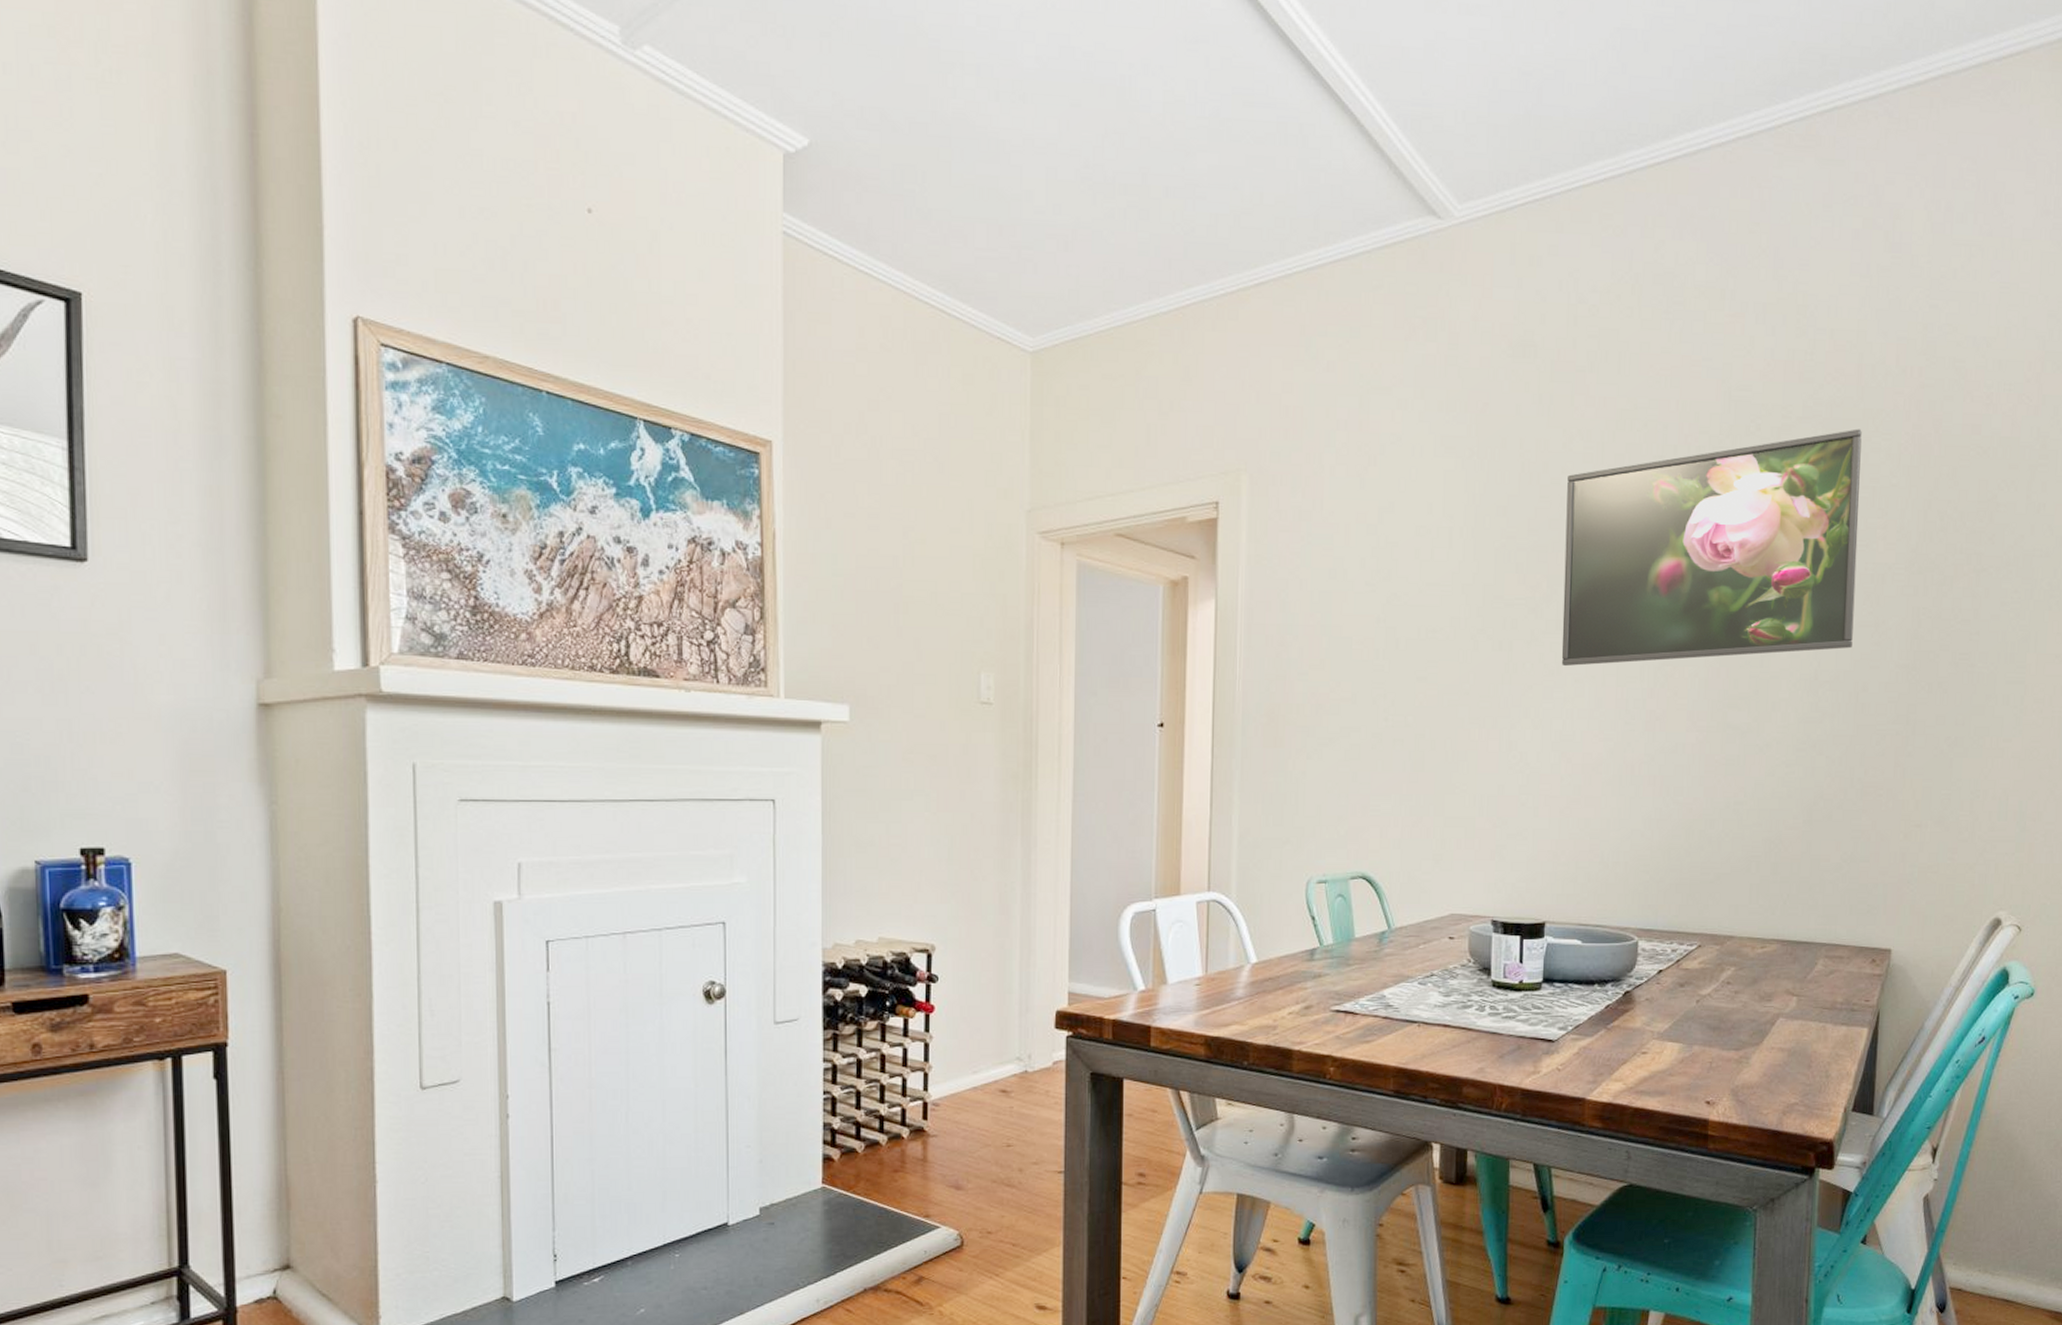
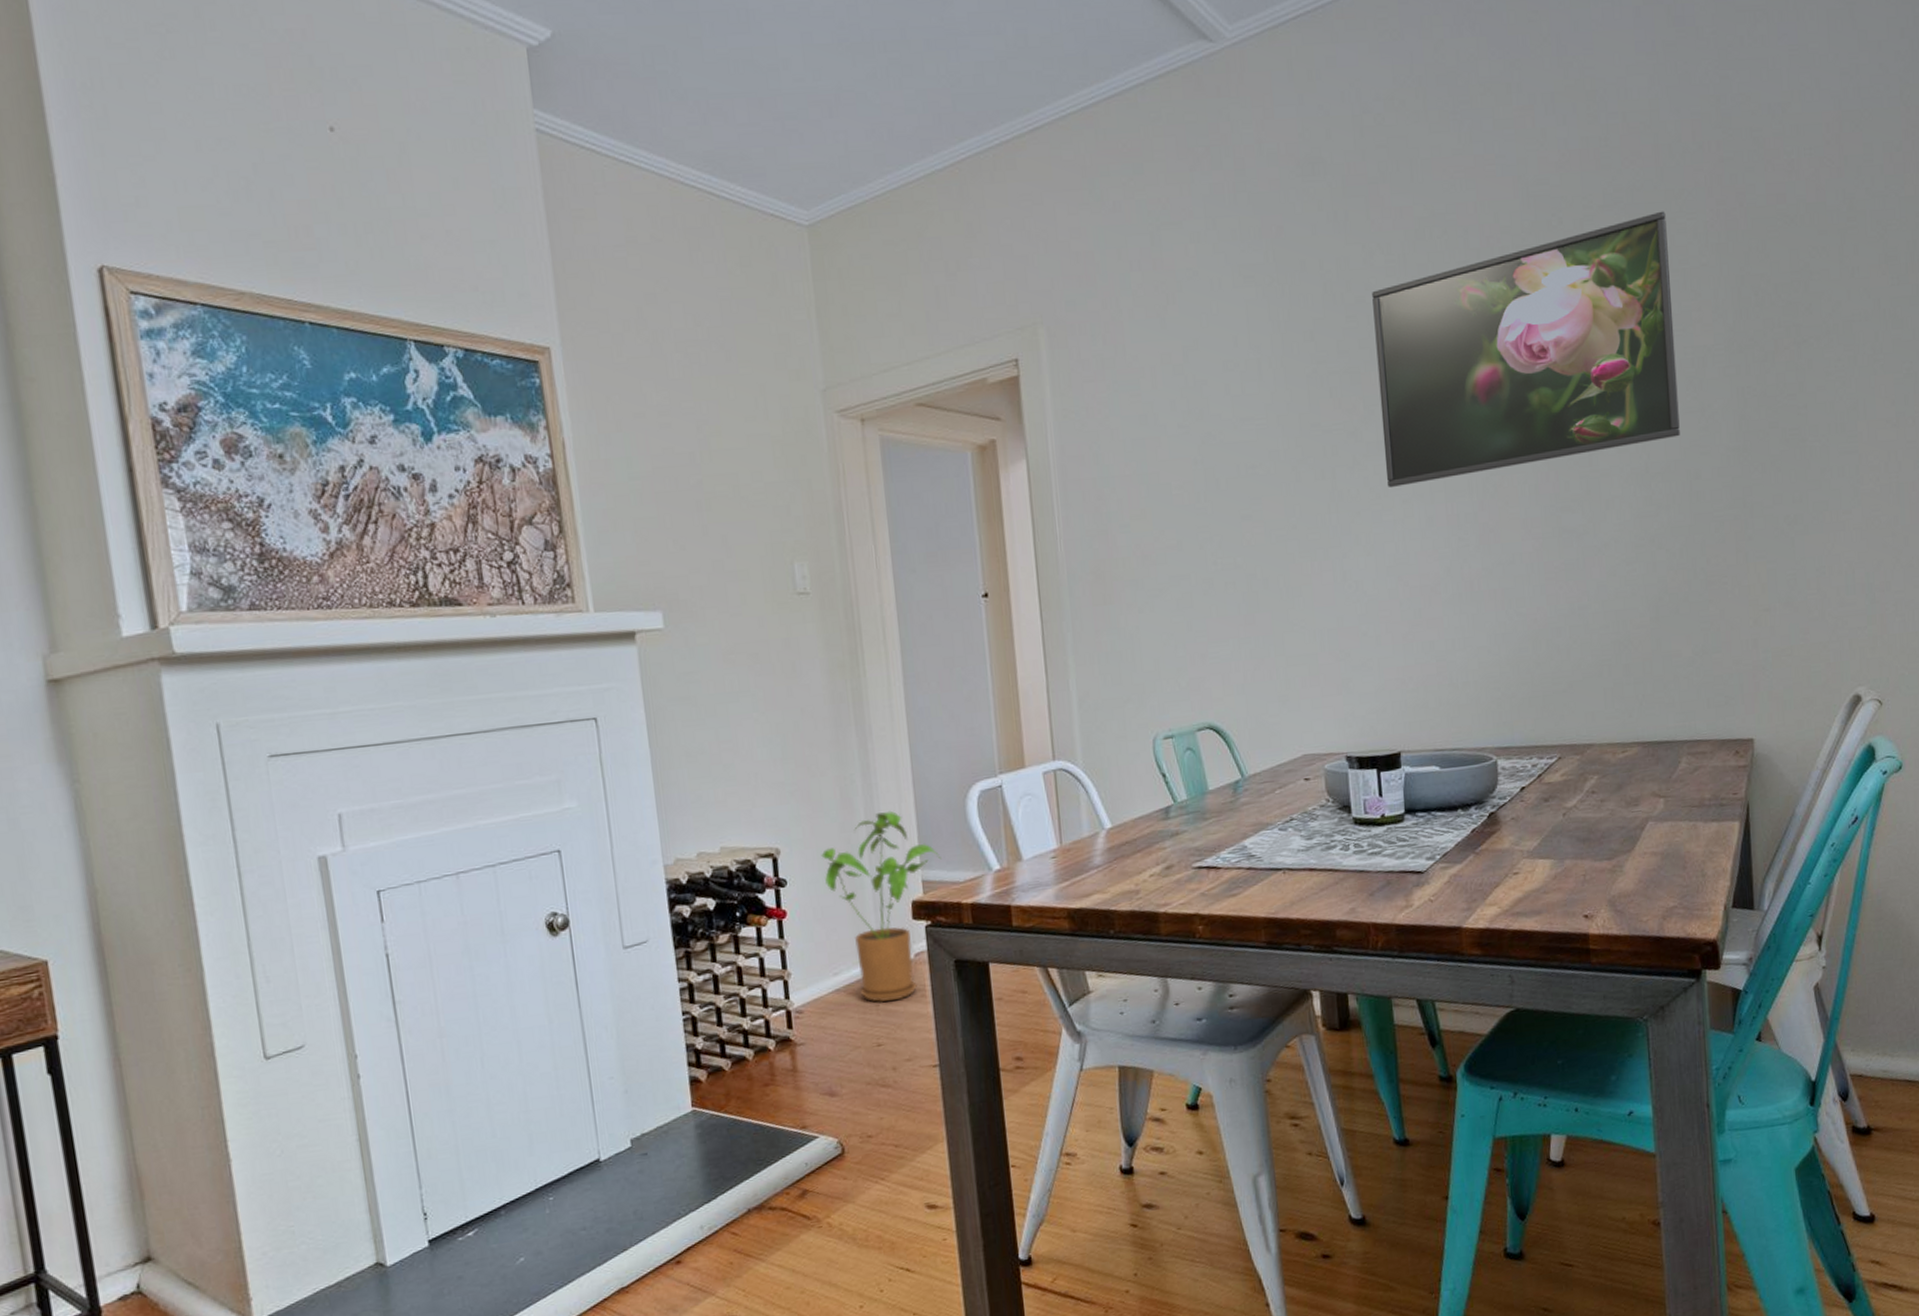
house plant: none [974,921,1089,1105] -> present [821,810,941,1003]

